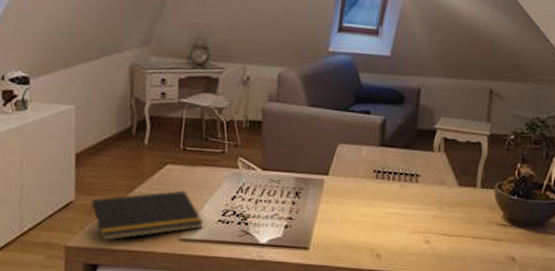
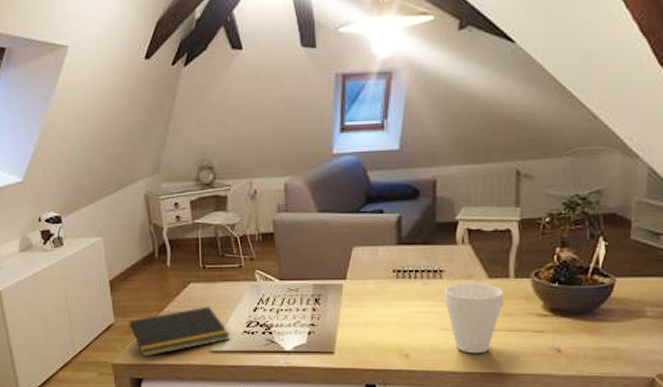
cup: none [417,188,471,258] -> present [444,283,504,354]

